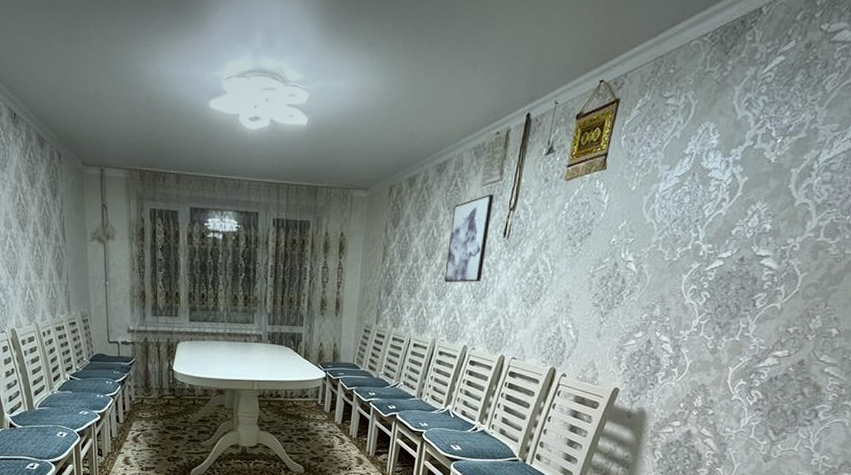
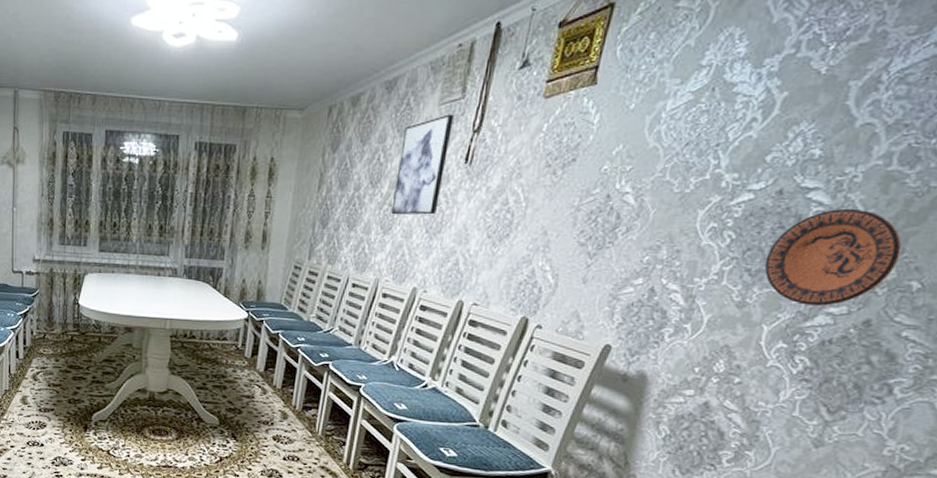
decorative plate: none [730,272,826,350] -> present [764,208,902,306]

